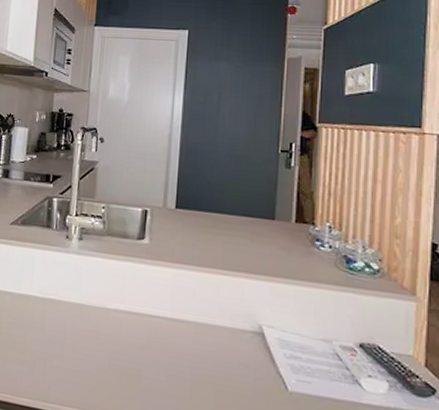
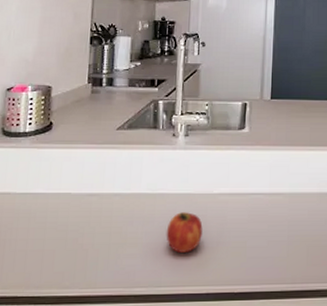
fruit: none [55,323,95,370] -> present [166,212,203,253]

